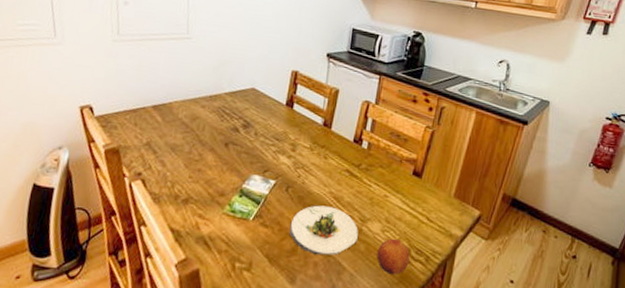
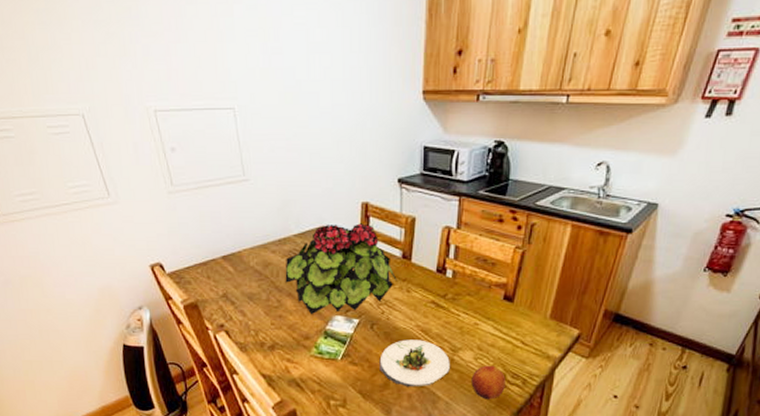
potted plant: none [210,86,316,172] -> present [285,223,397,315]

